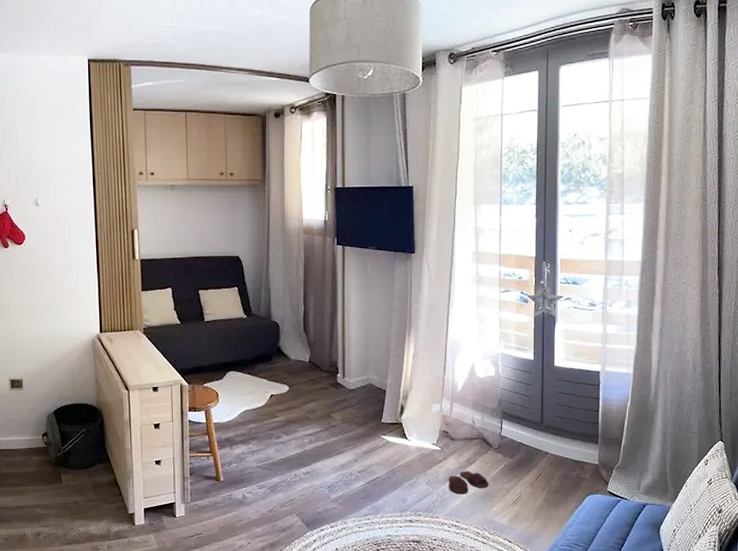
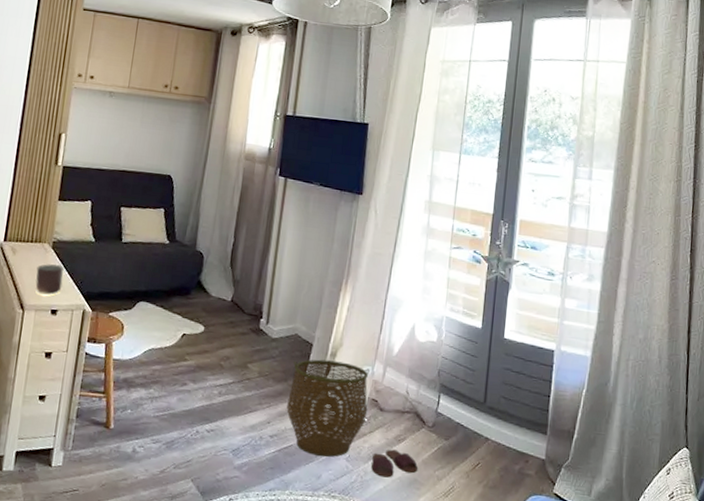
mug: none [133,348,158,375] -> present [35,264,64,295]
basket: none [370,403,440,483] -> present [287,359,370,457]

